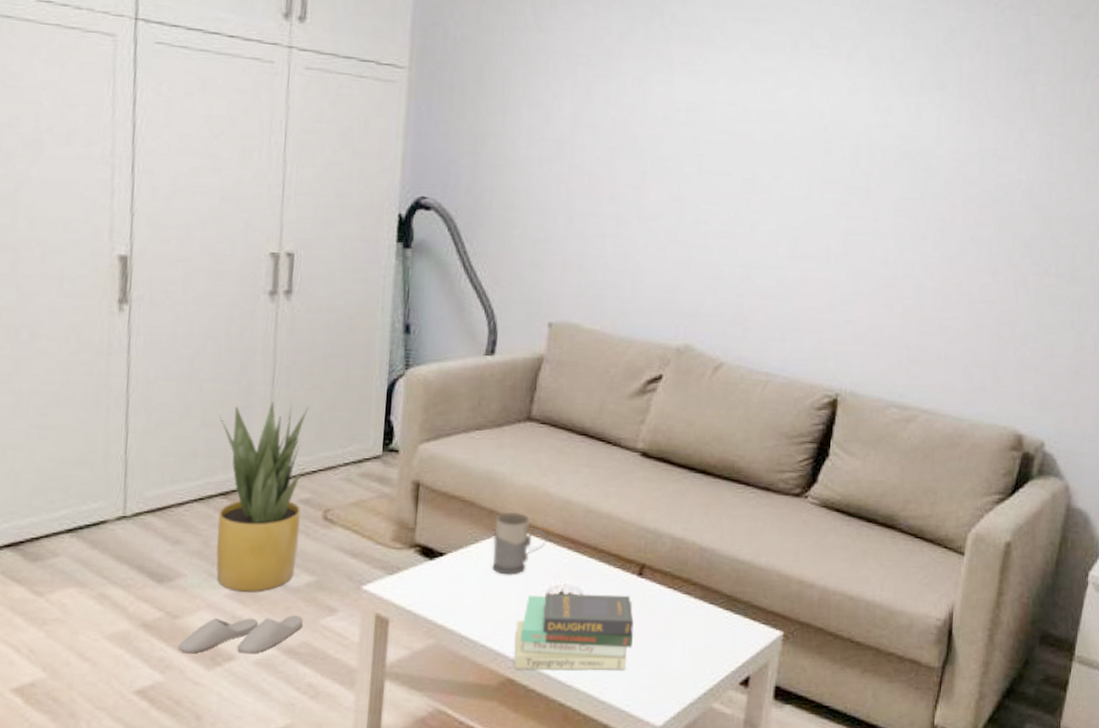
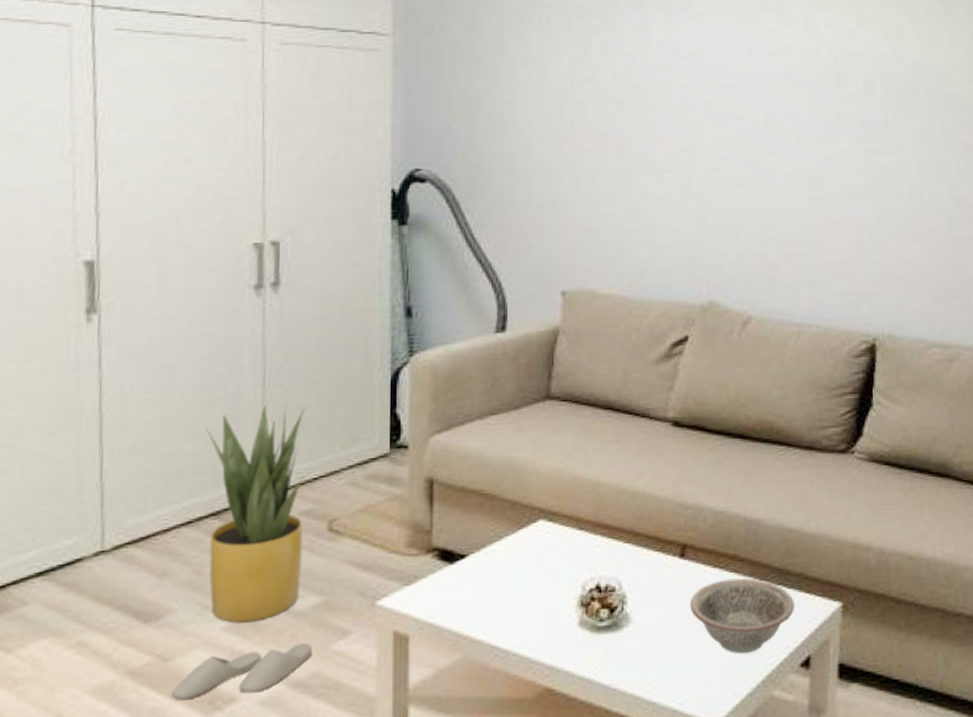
mug: present [492,512,547,575] -> none [518,501,578,572]
books: present [514,592,634,670] -> none [550,580,680,677]
decorative bowl: none [643,599,739,668] -> present [689,578,794,654]

